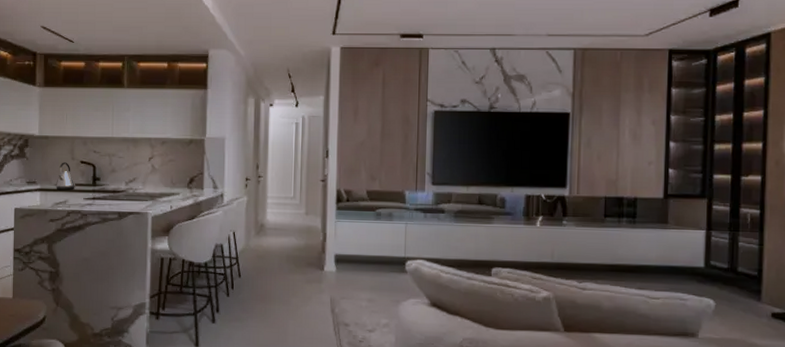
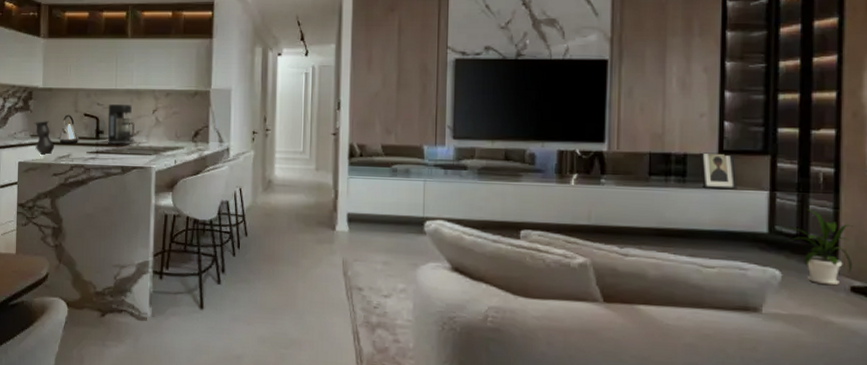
vase: none [30,168,52,201] -> present [34,121,55,155]
coffee maker: none [104,152,131,190] -> present [107,104,135,144]
picture frame: none [648,195,679,230] -> present [699,151,738,190]
house plant: none [710,246,775,313] -> present [775,209,853,286]

